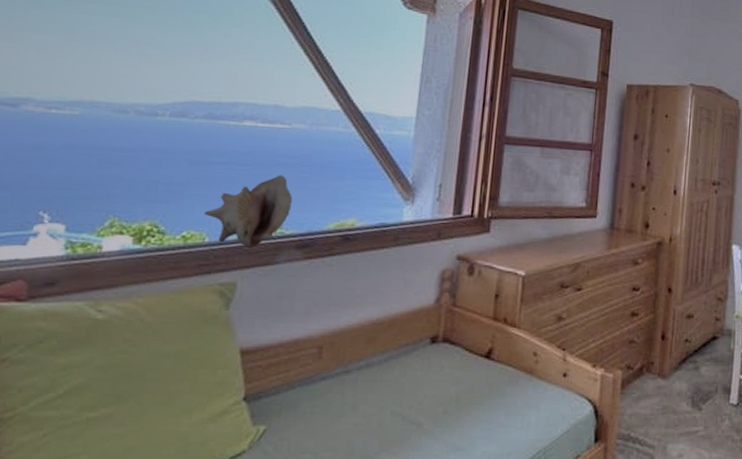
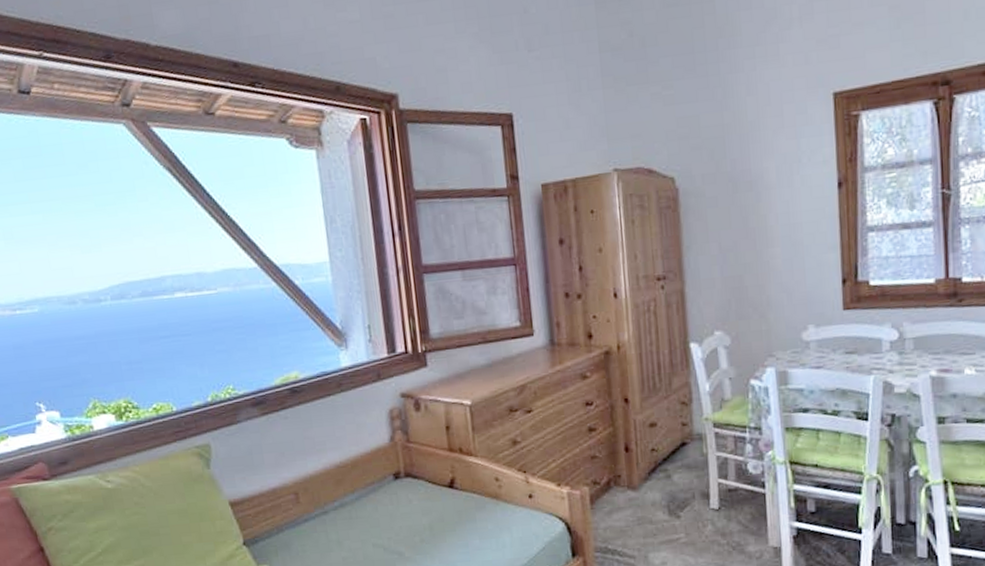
seashell: present [203,175,293,249] -> none [165,339,238,412]

